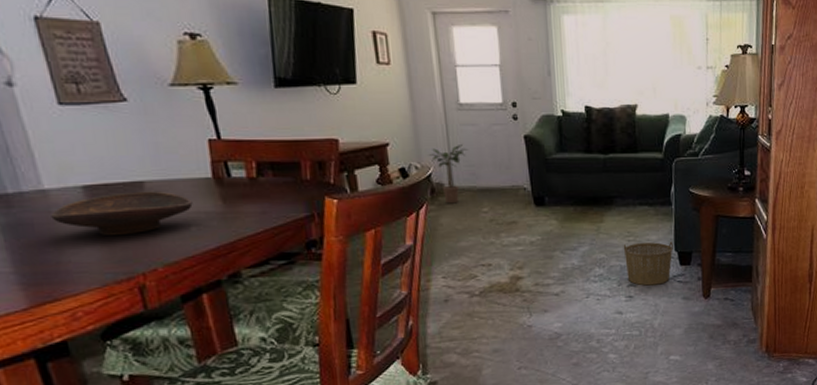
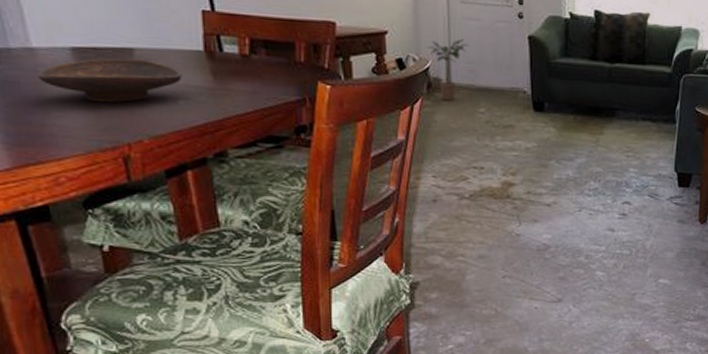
basket: present [623,241,673,286] -> none [621,159,673,205]

